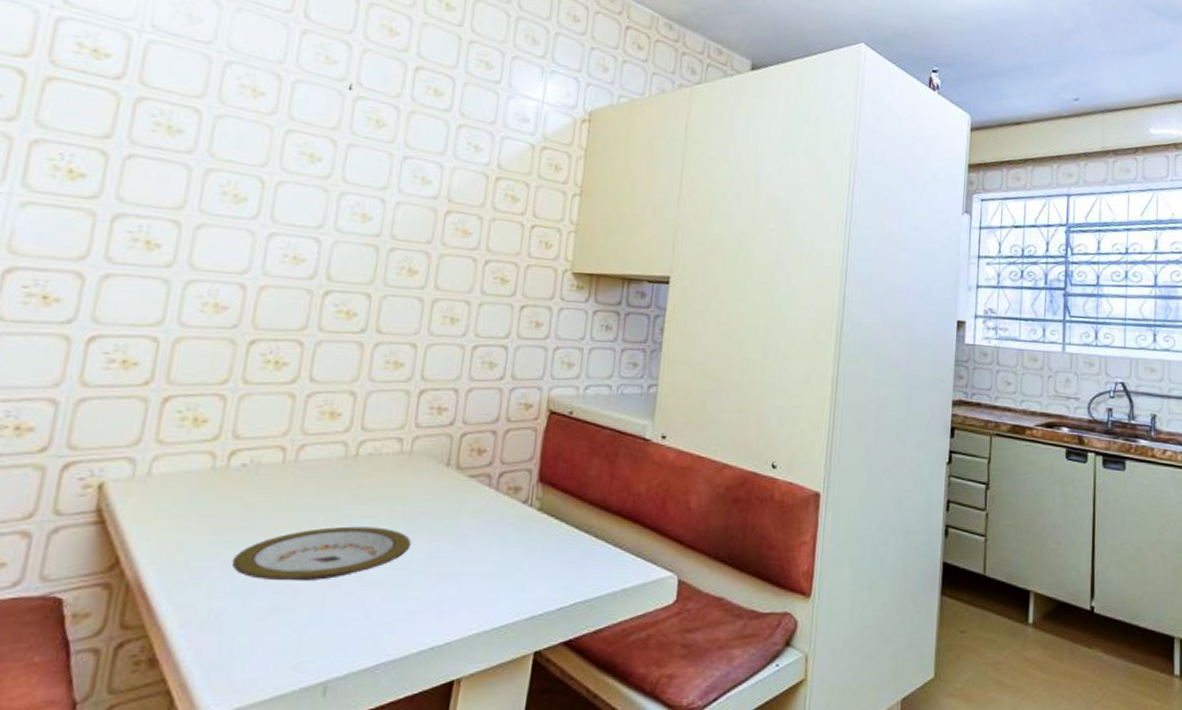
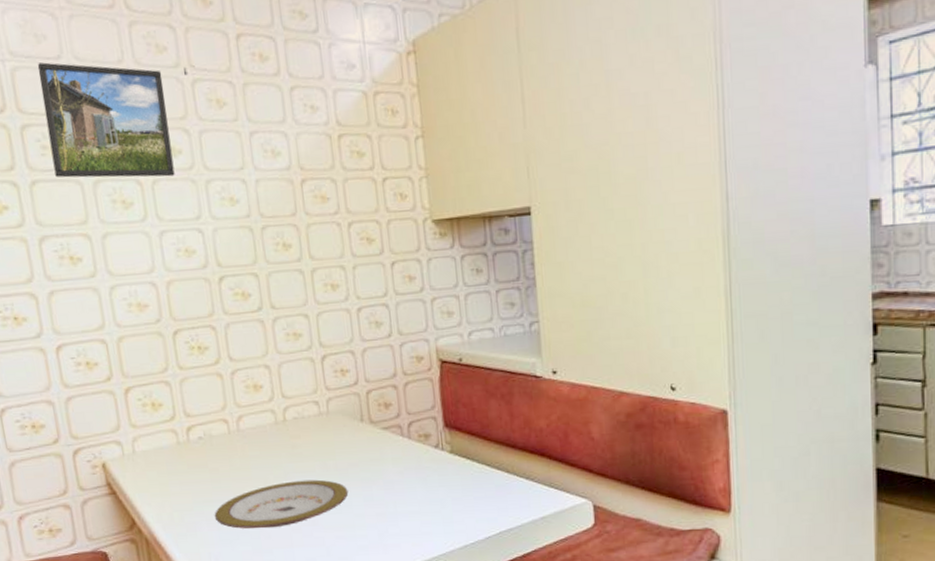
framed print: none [160,43,324,182] -> present [37,62,175,178]

